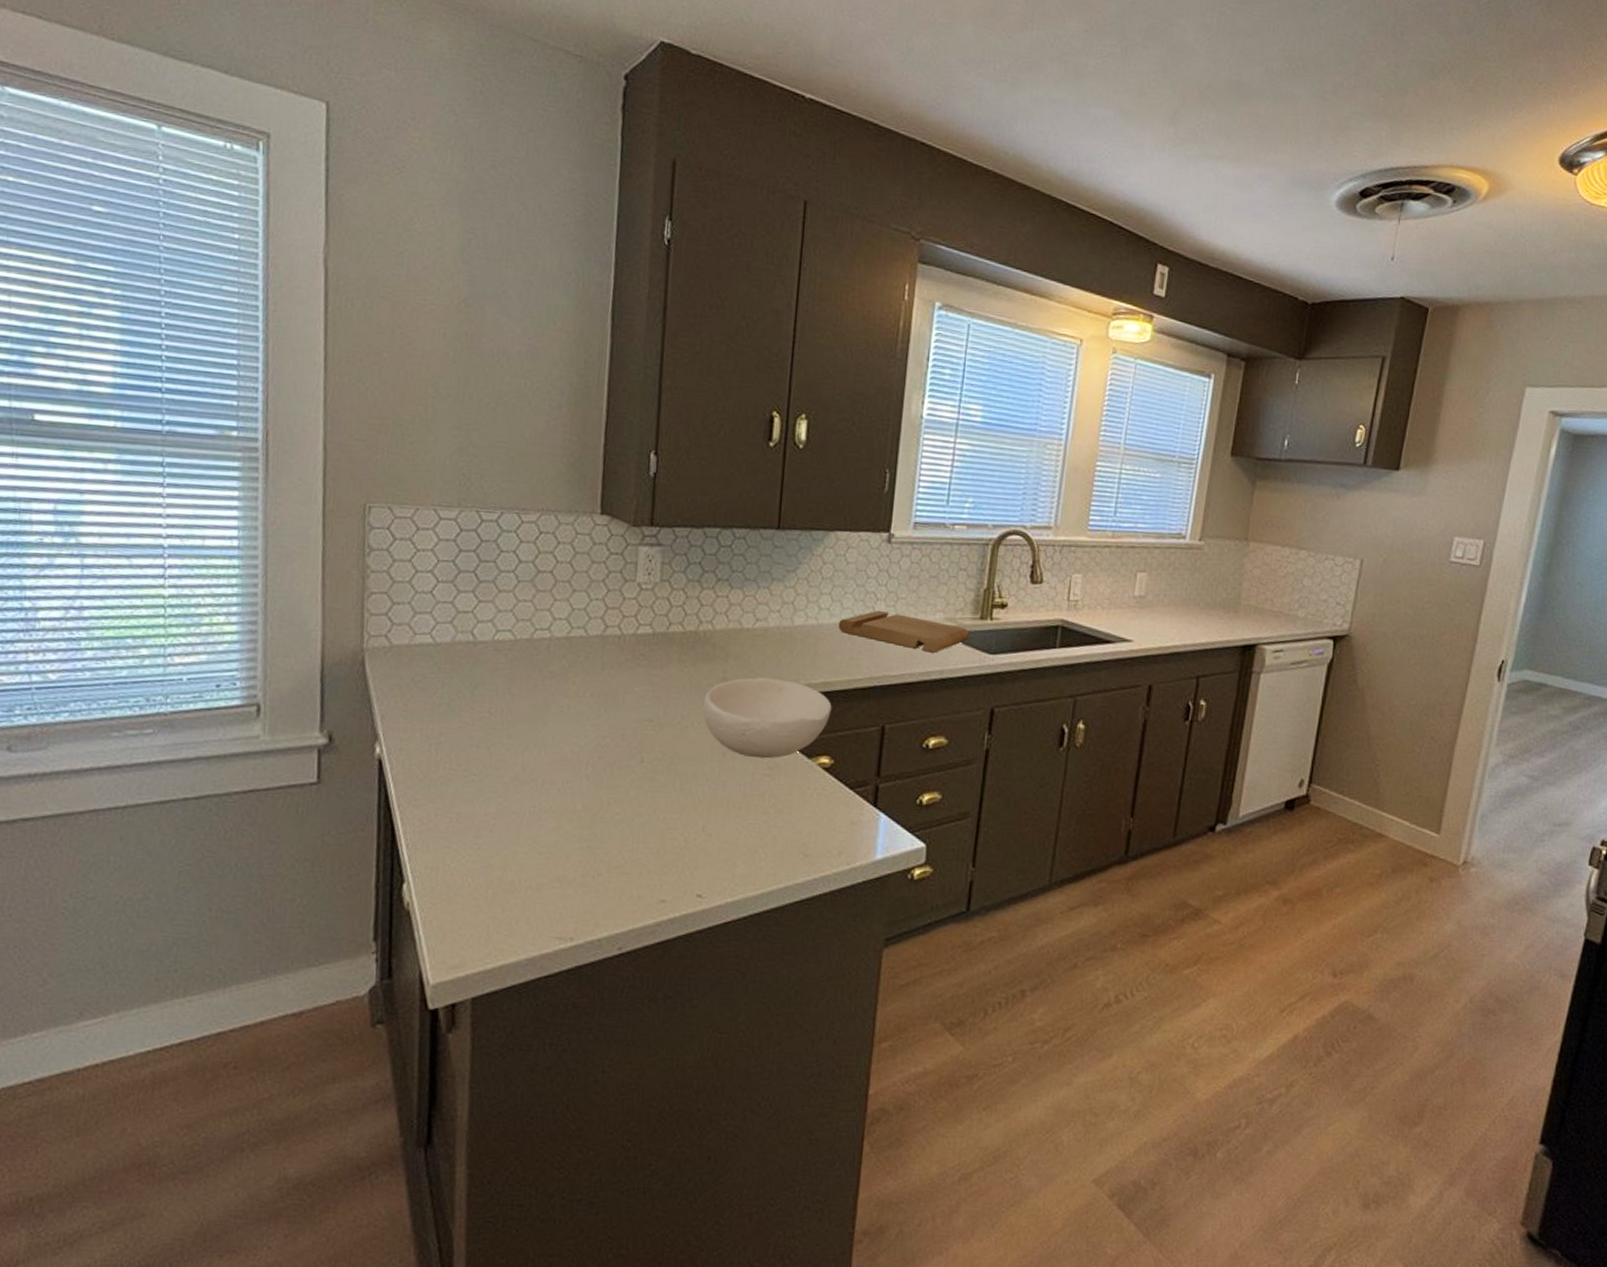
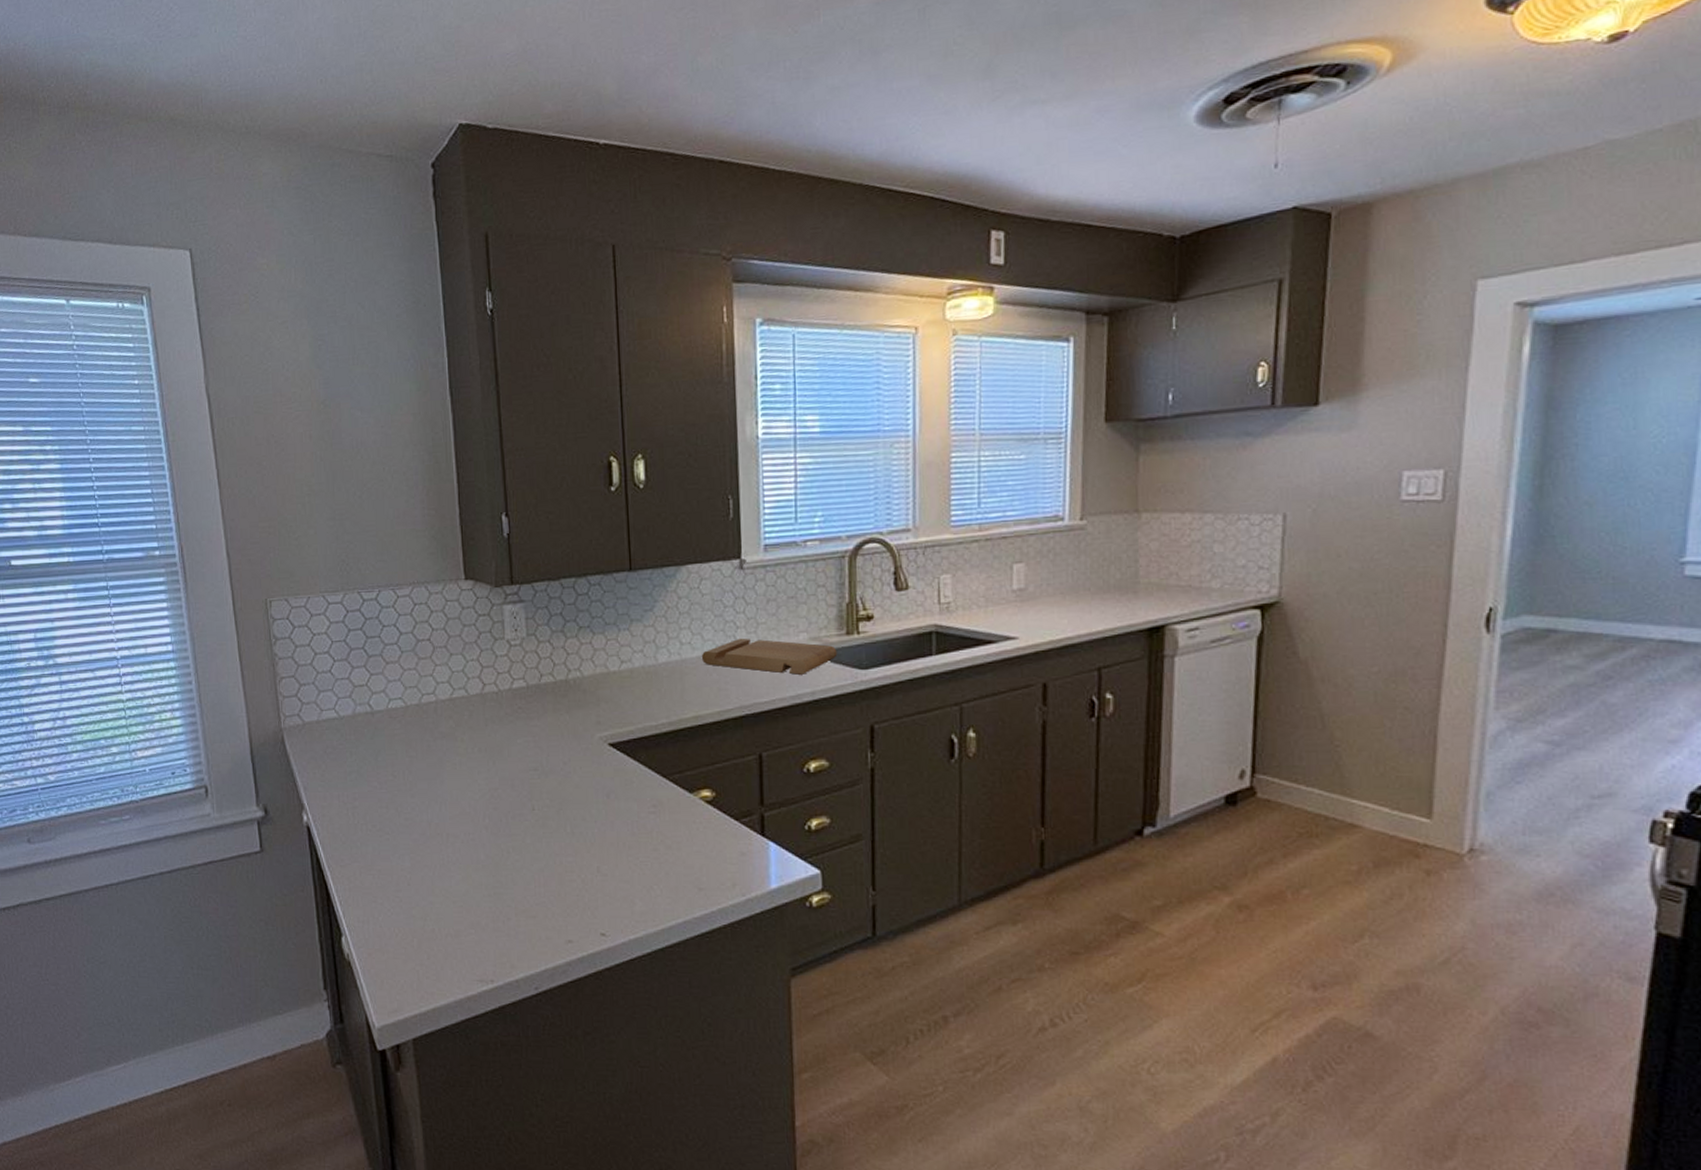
bowl: present [703,677,832,759] -> none [582,717,706,797]

